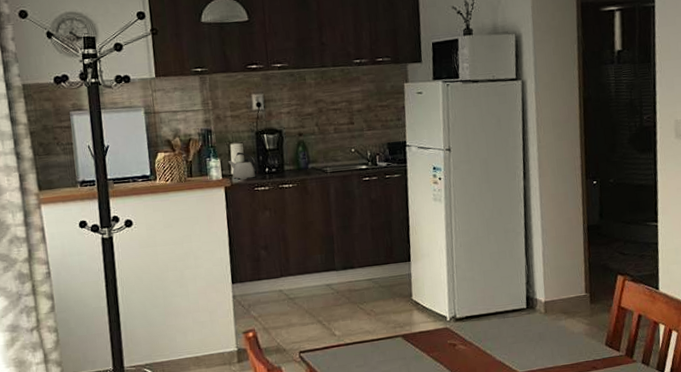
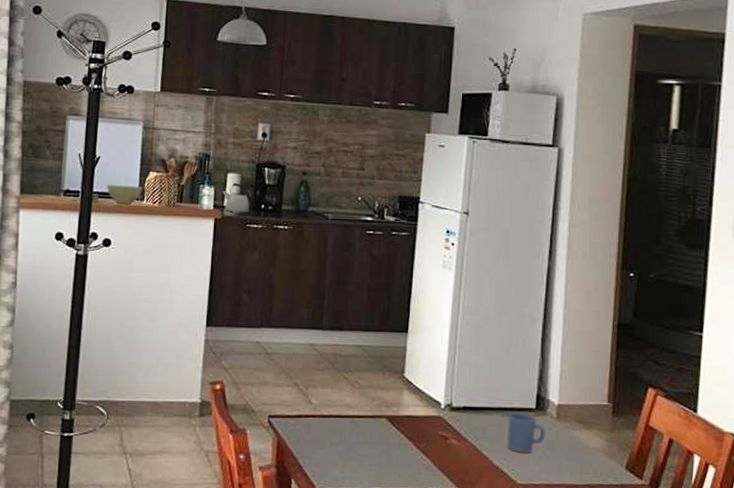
bowl: none [119,167,155,188] -> present [106,185,144,206]
mug: none [504,313,537,347] -> present [506,412,545,453]

